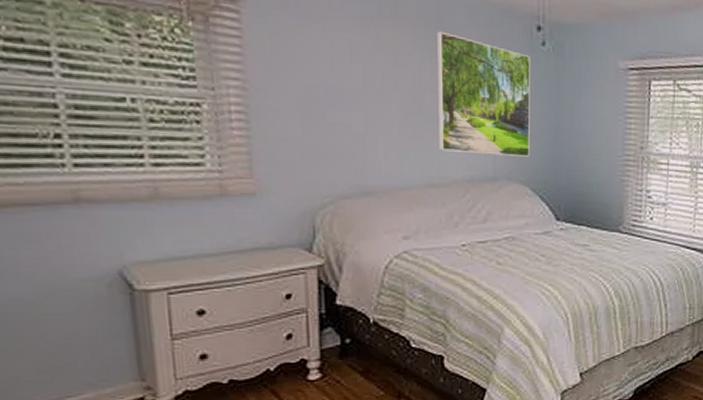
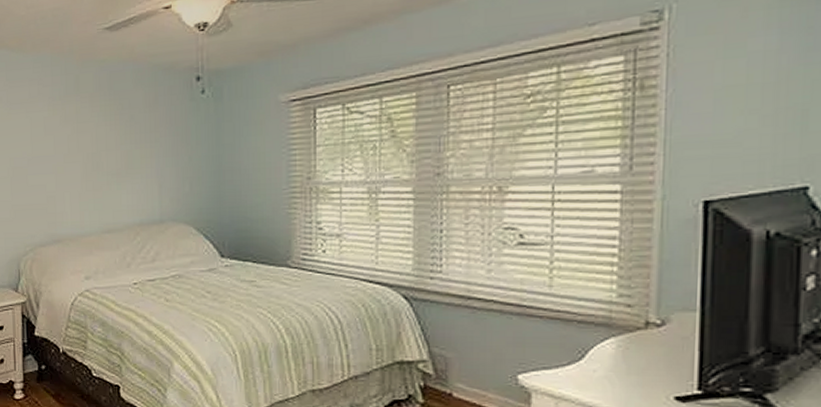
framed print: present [437,31,530,157] -> none [110,97,193,200]

